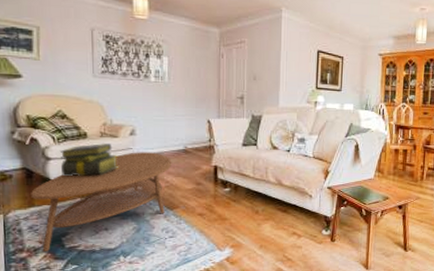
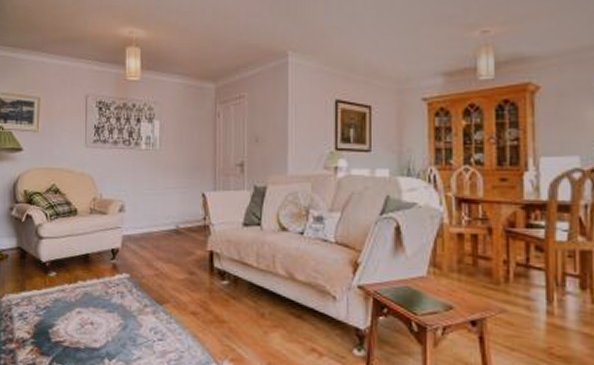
coffee table: present [31,152,172,253] -> none [23,231,162,346]
stack of books: present [59,142,118,176] -> none [51,220,106,258]

